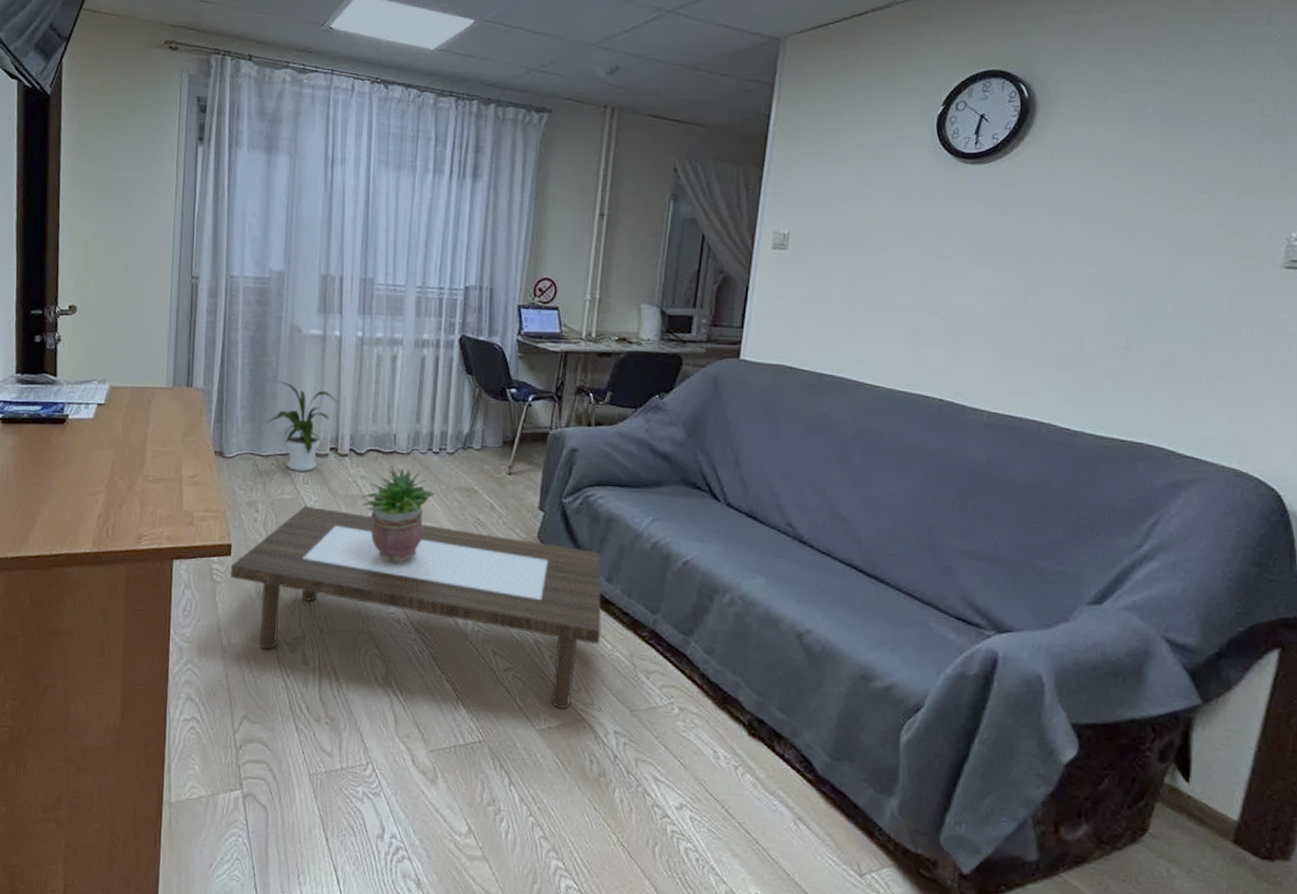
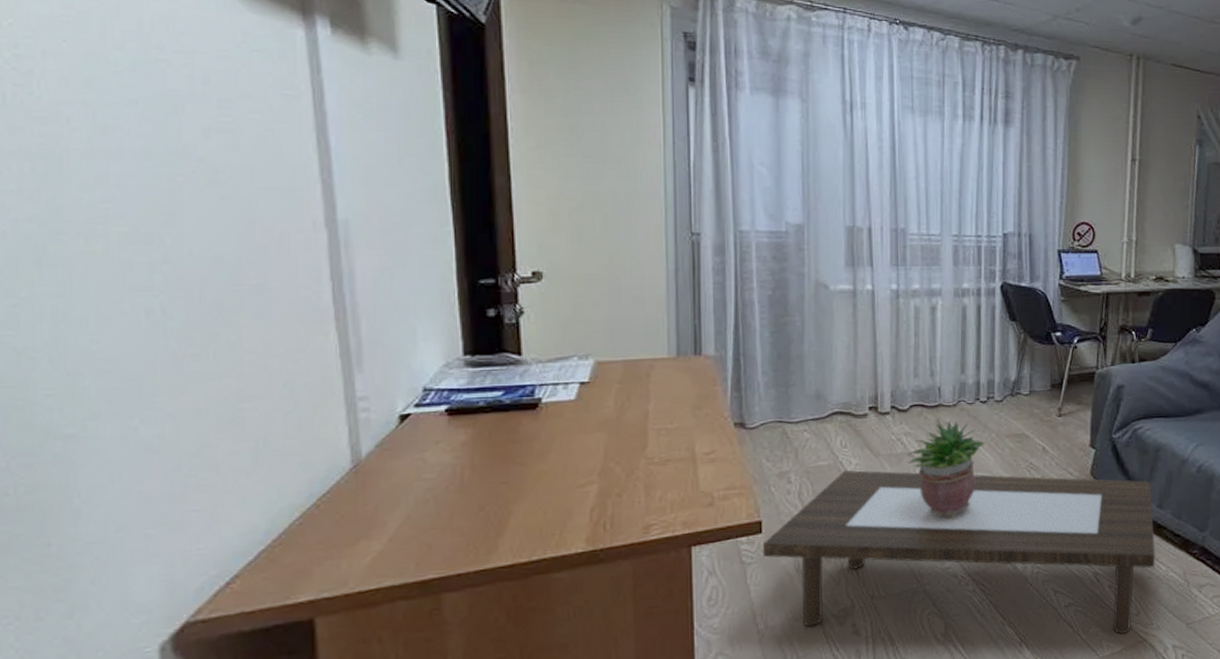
house plant: present [266,381,338,472] -> none [794,341,875,435]

